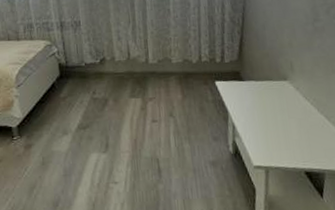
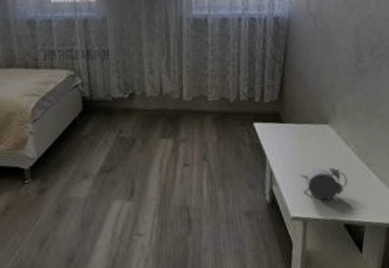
alarm clock: none [260,120,307,151] -> present [299,167,348,201]

